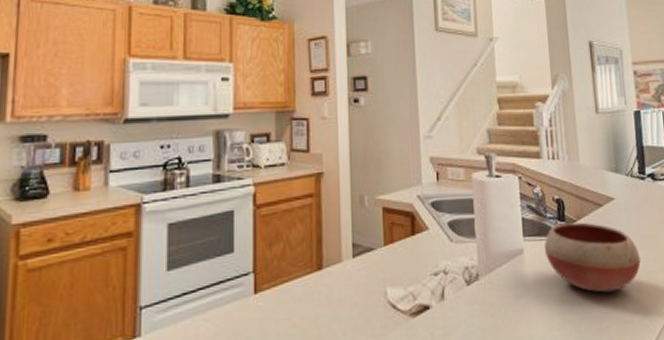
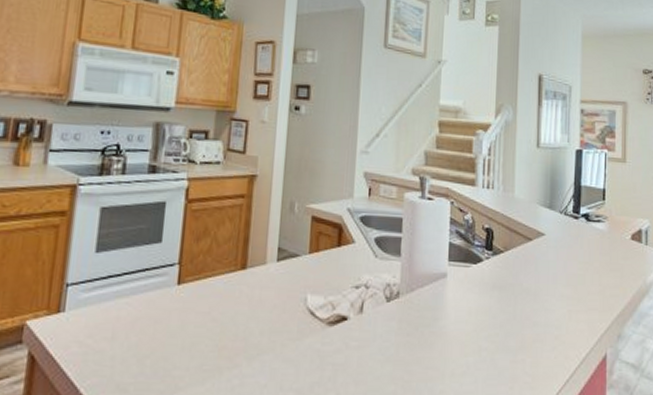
bowl: present [544,222,641,293] -> none [469,252,564,326]

